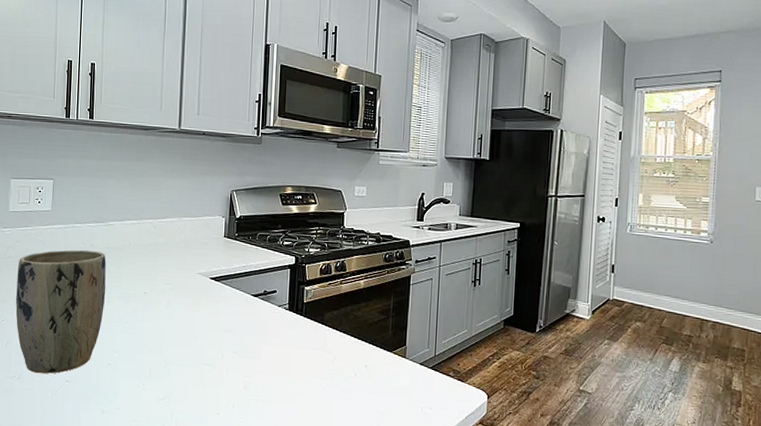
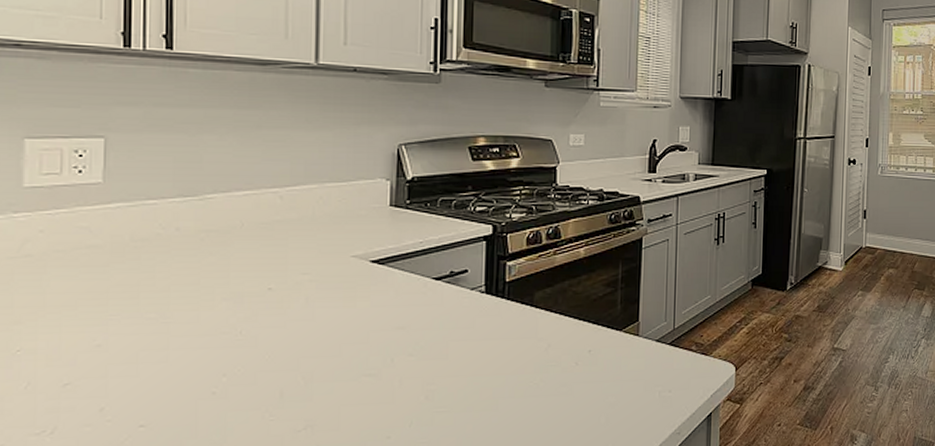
plant pot: present [15,249,106,374] -> none [42,236,204,421]

